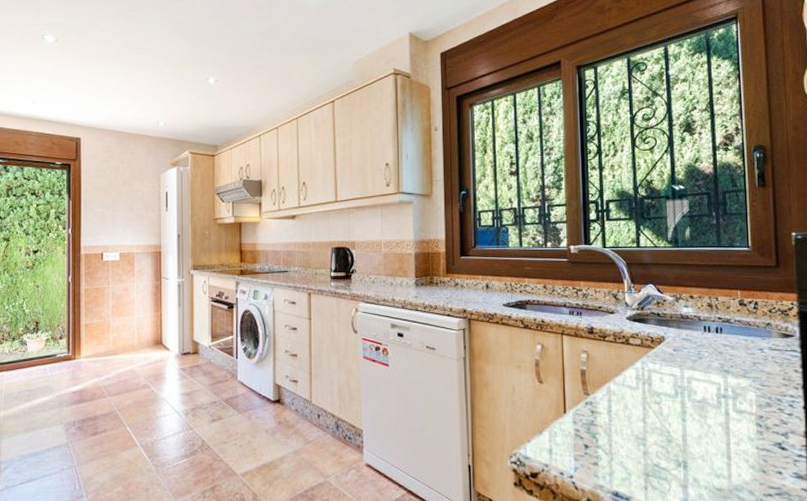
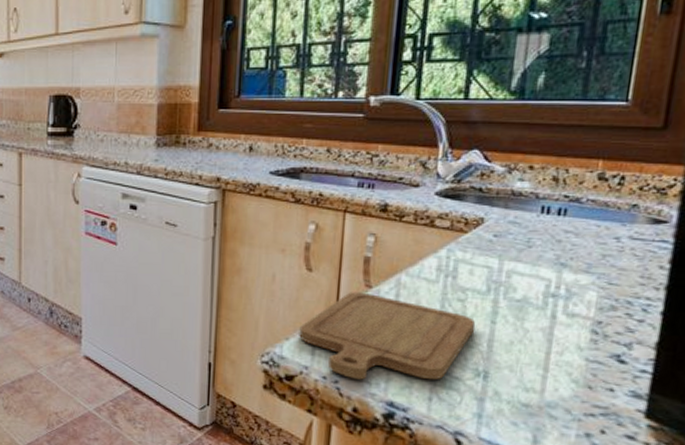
chopping board: none [538,399,672,474] -> present [299,292,476,380]

